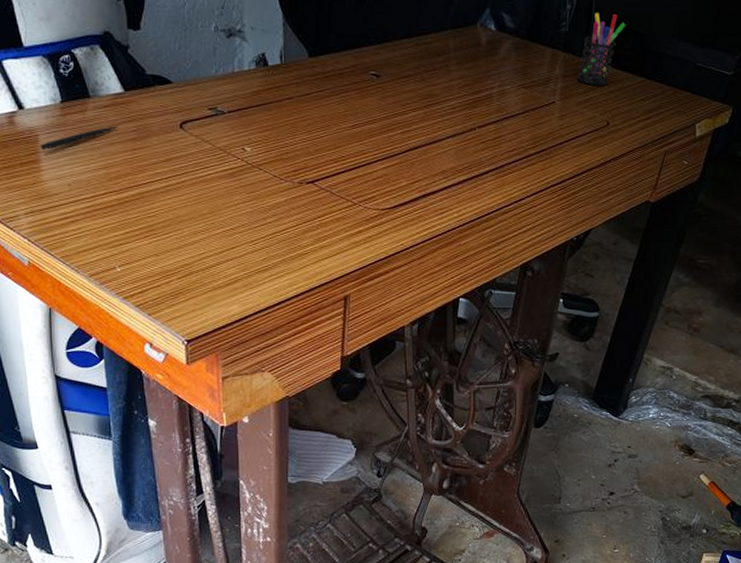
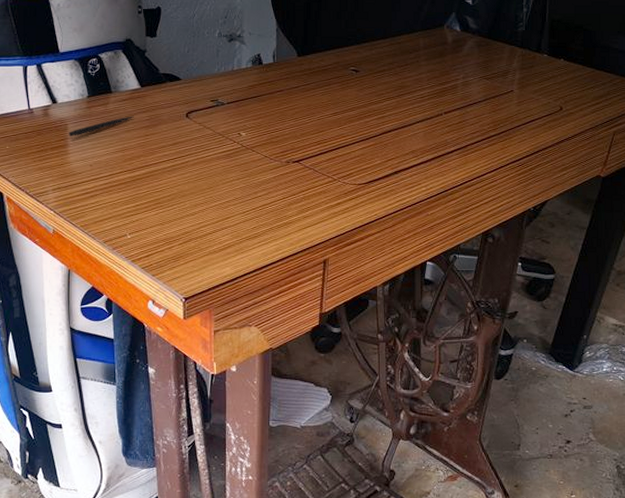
pen holder: present [576,13,626,86] -> none [532,14,577,76]

